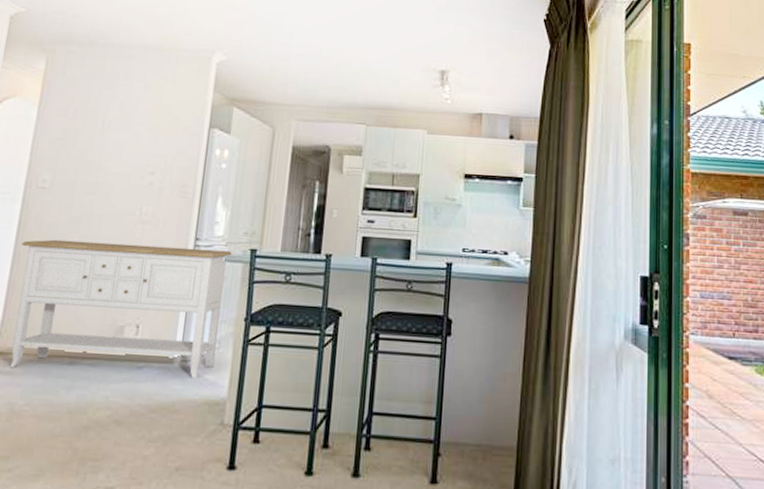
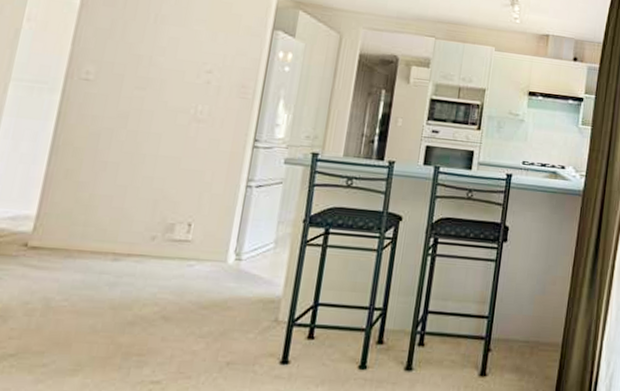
sideboard: present [9,239,232,378] -> none [45,133,293,277]

